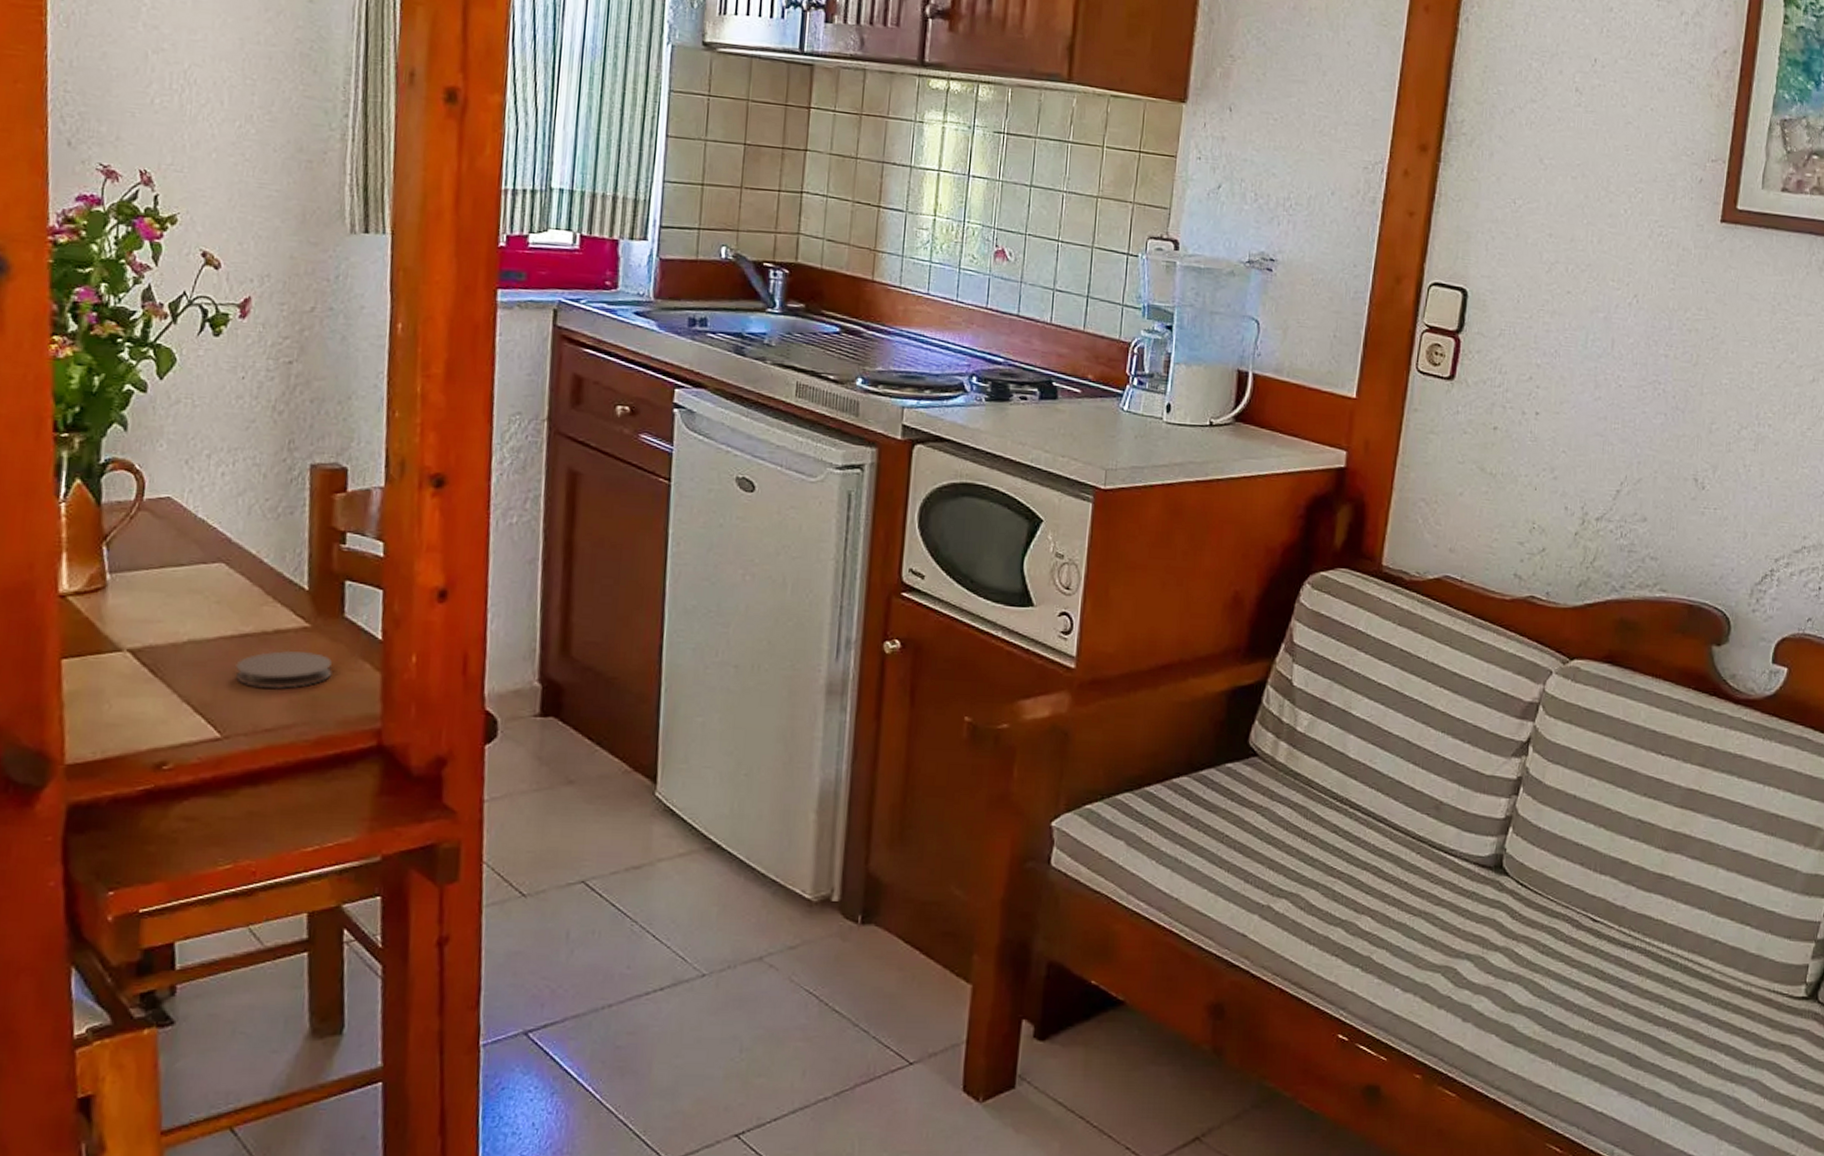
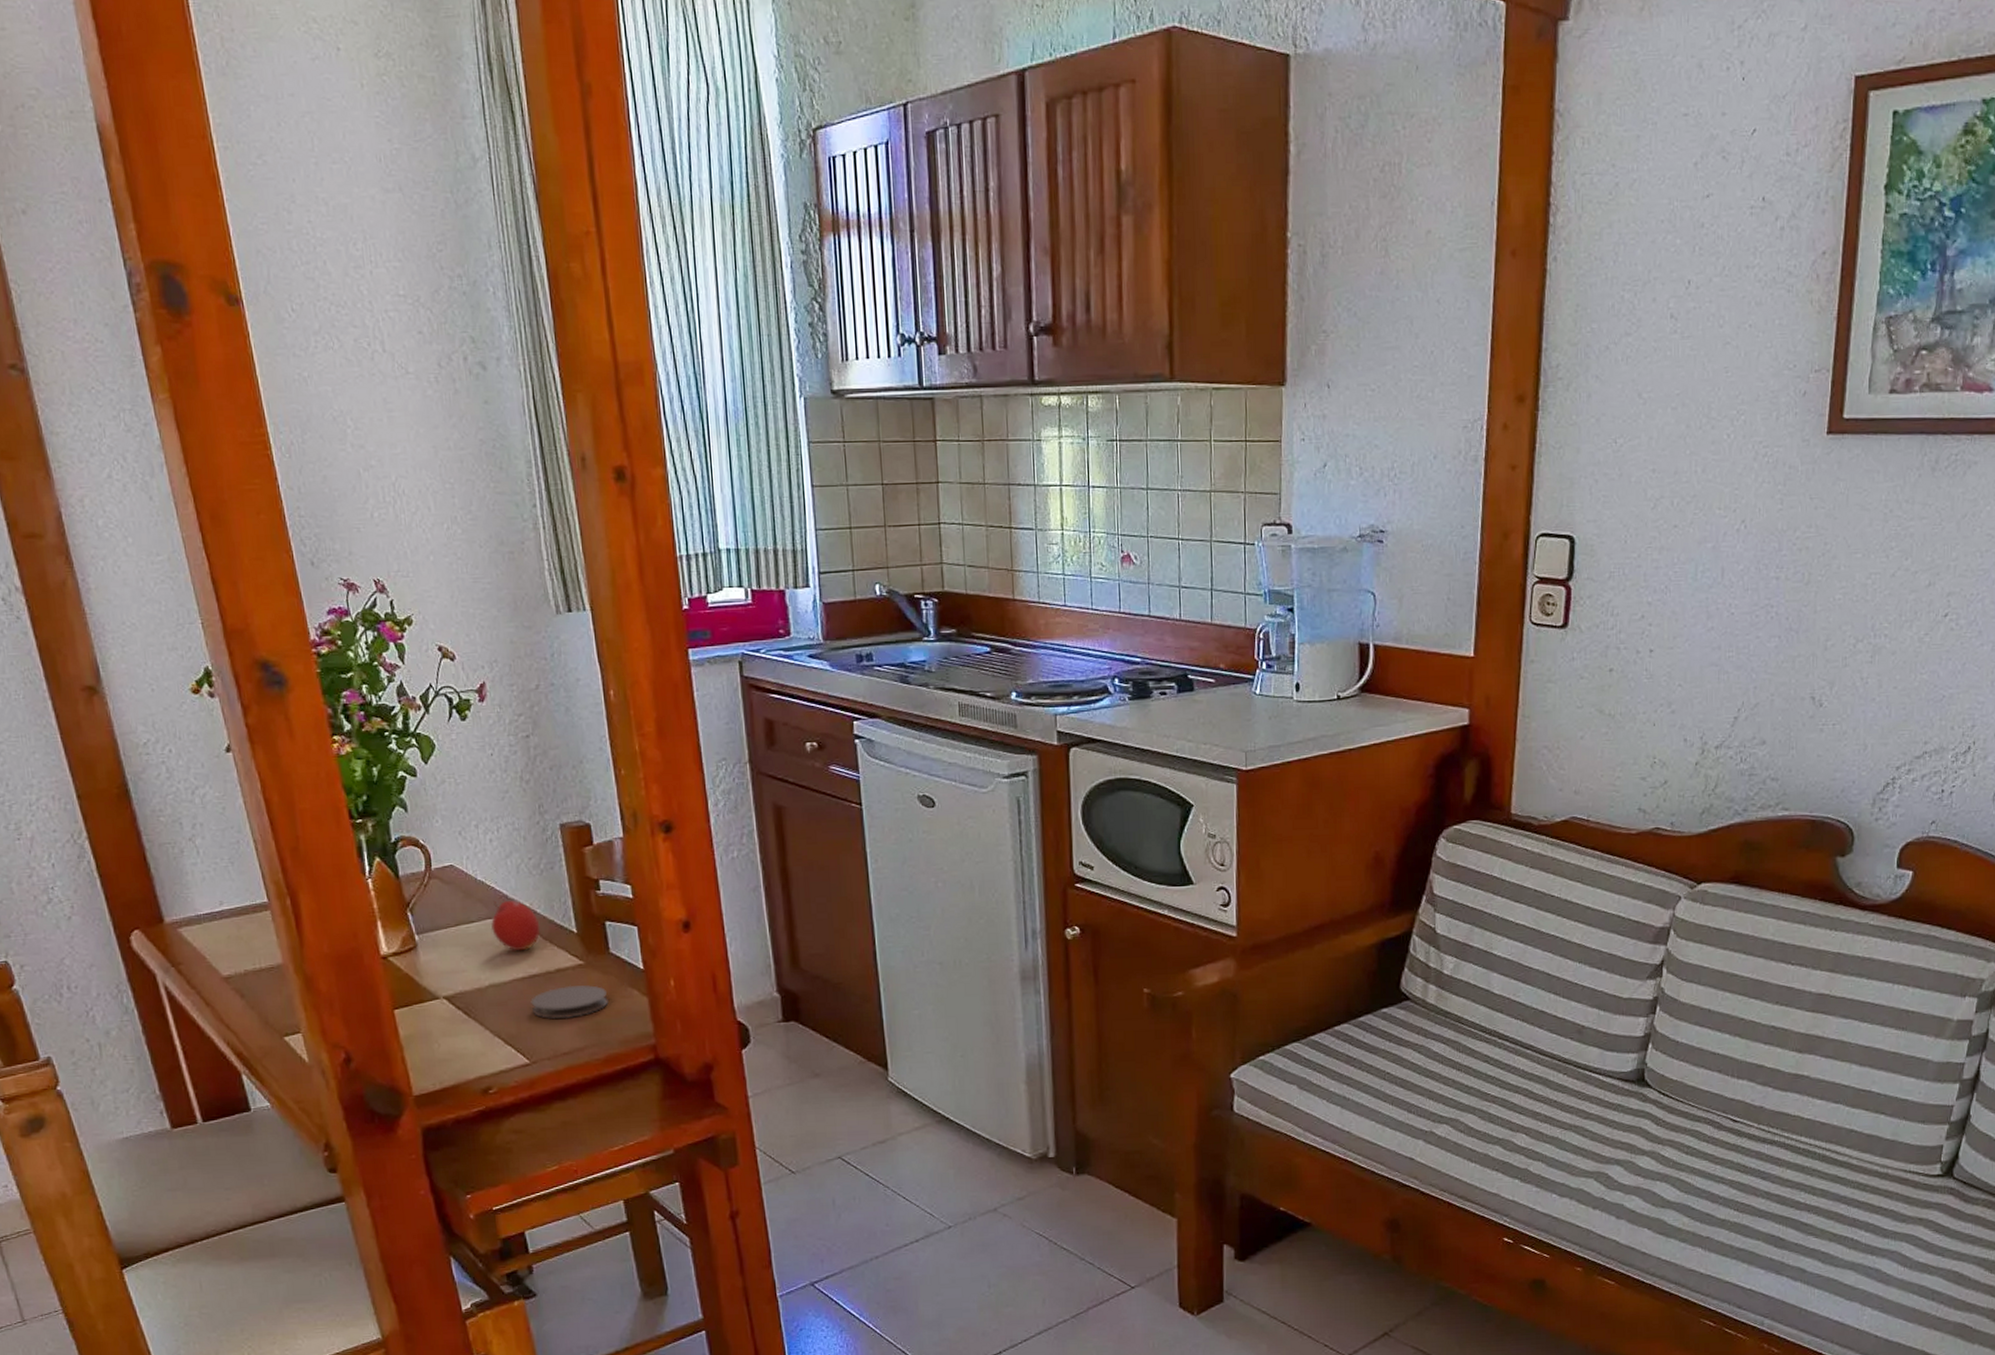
fruit: none [202,543,265,605] -> present [490,900,541,951]

